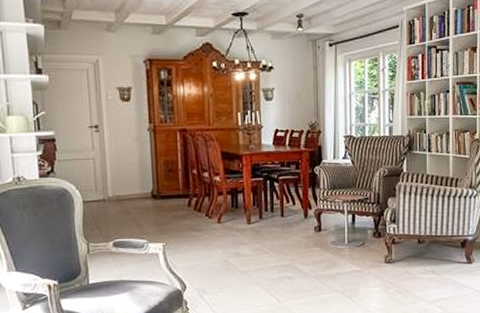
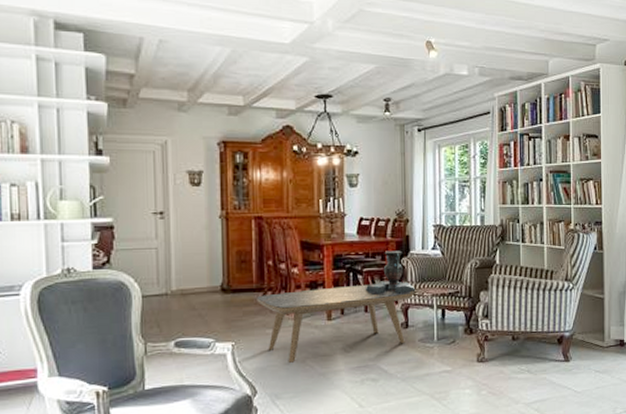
coffee table: none [183,191,326,262] -> present [257,284,413,363]
decorative urn: none [282,160,328,201] -> present [366,250,416,294]

